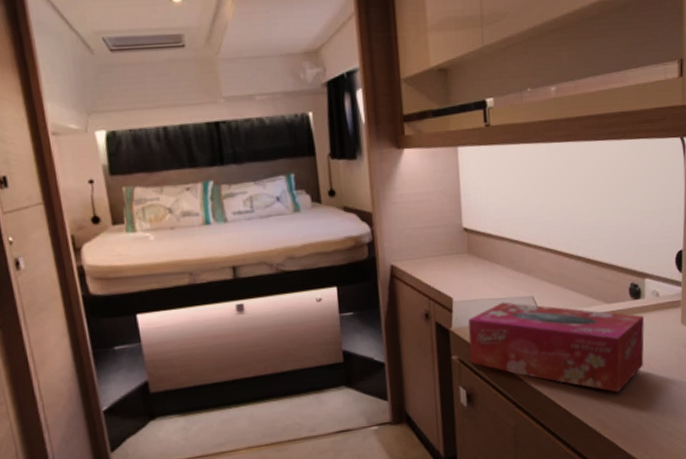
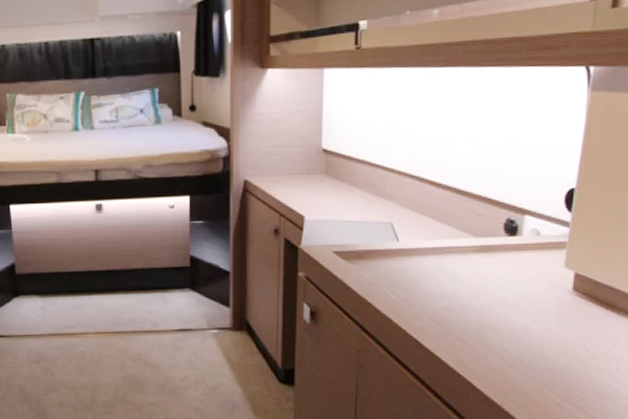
tissue box: present [468,302,644,393] -> none [317,225,519,330]

